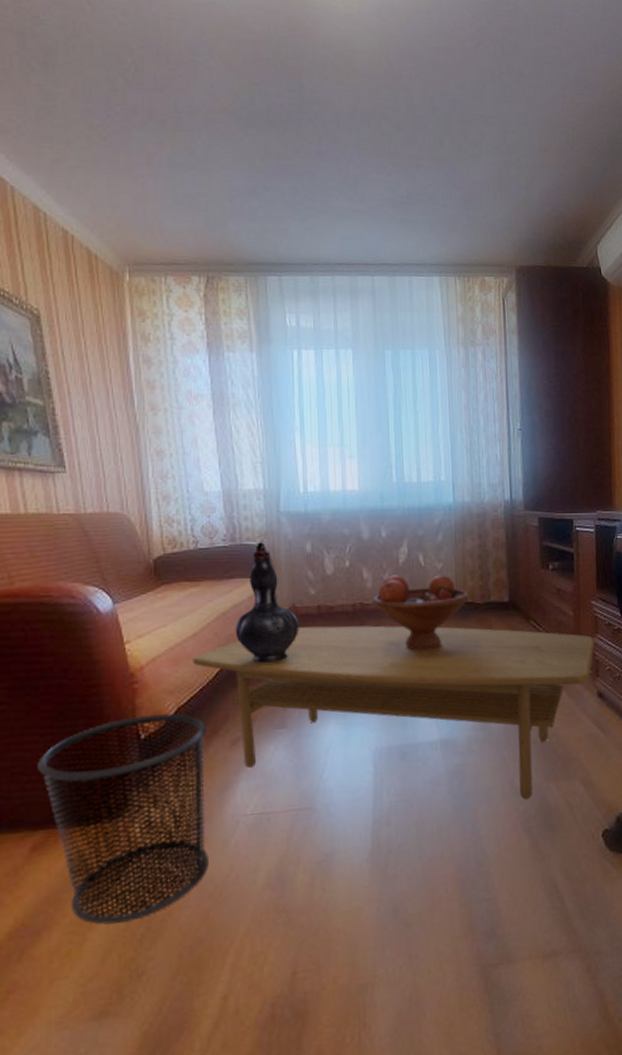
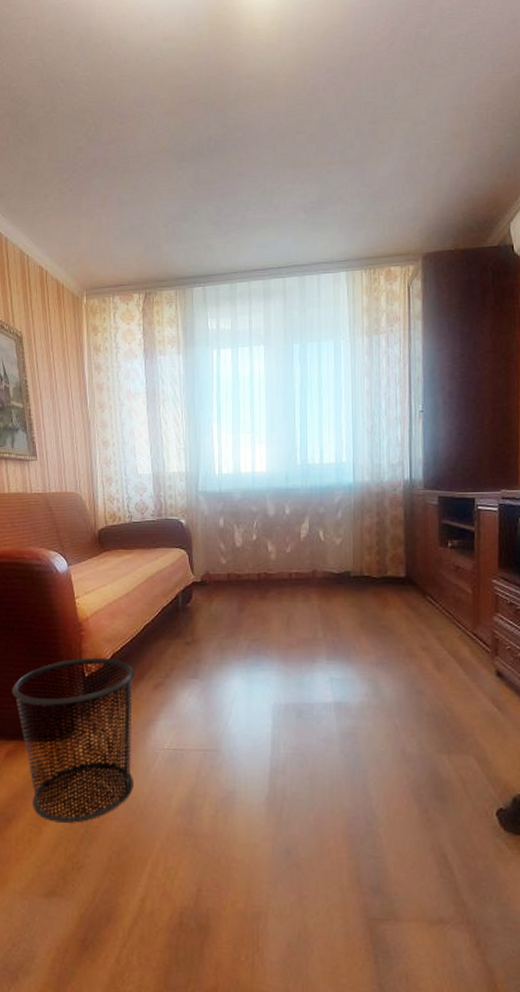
coffee table: present [191,625,595,800] -> none [125,592,495,768]
decorative vase: present [235,542,300,663] -> none [159,517,212,621]
fruit bowl: present [373,575,470,650] -> none [276,548,367,617]

